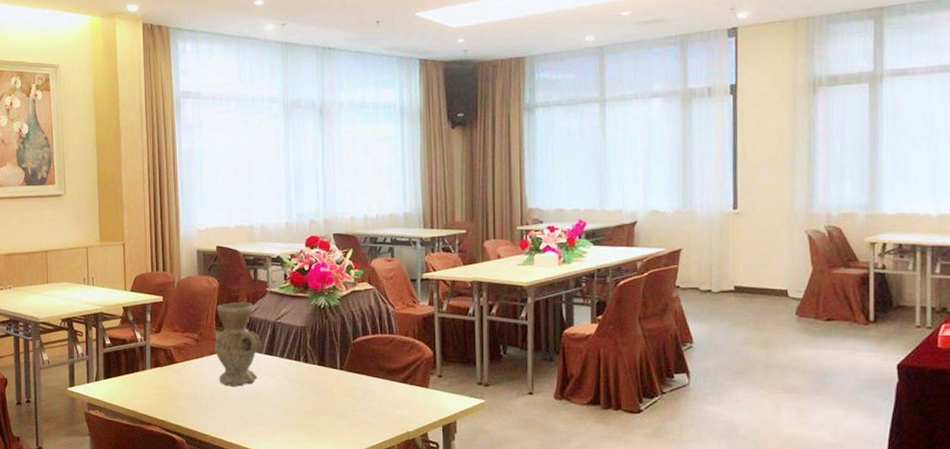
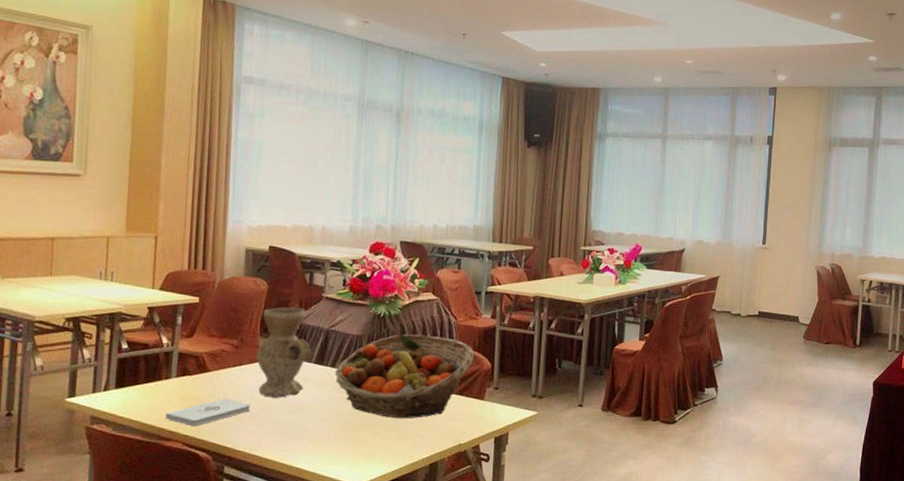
notepad: none [145,387,213,412] -> present [165,398,251,426]
fruit basket: none [284,324,415,407] -> present [334,334,474,419]

